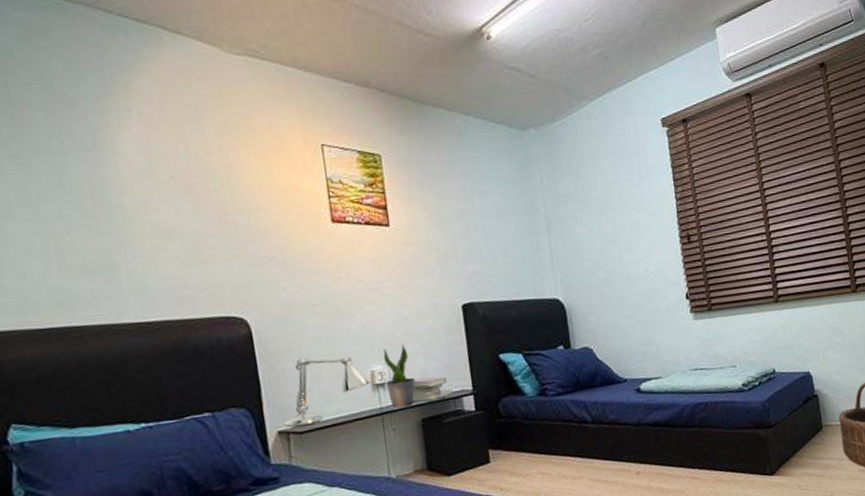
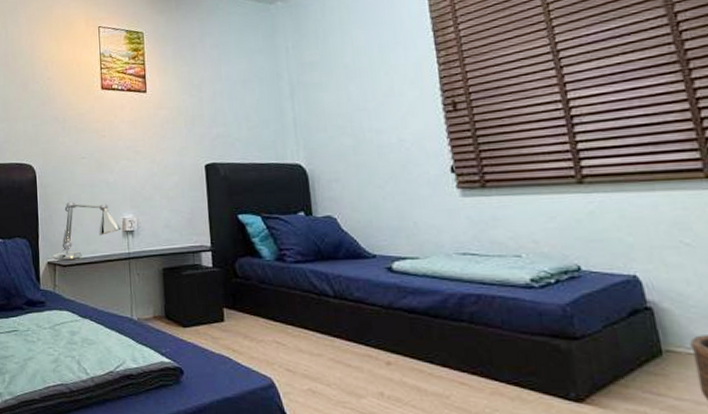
potted plant: present [383,345,415,409] -> none [134,197,159,256]
books: present [412,376,453,403] -> none [155,229,192,254]

